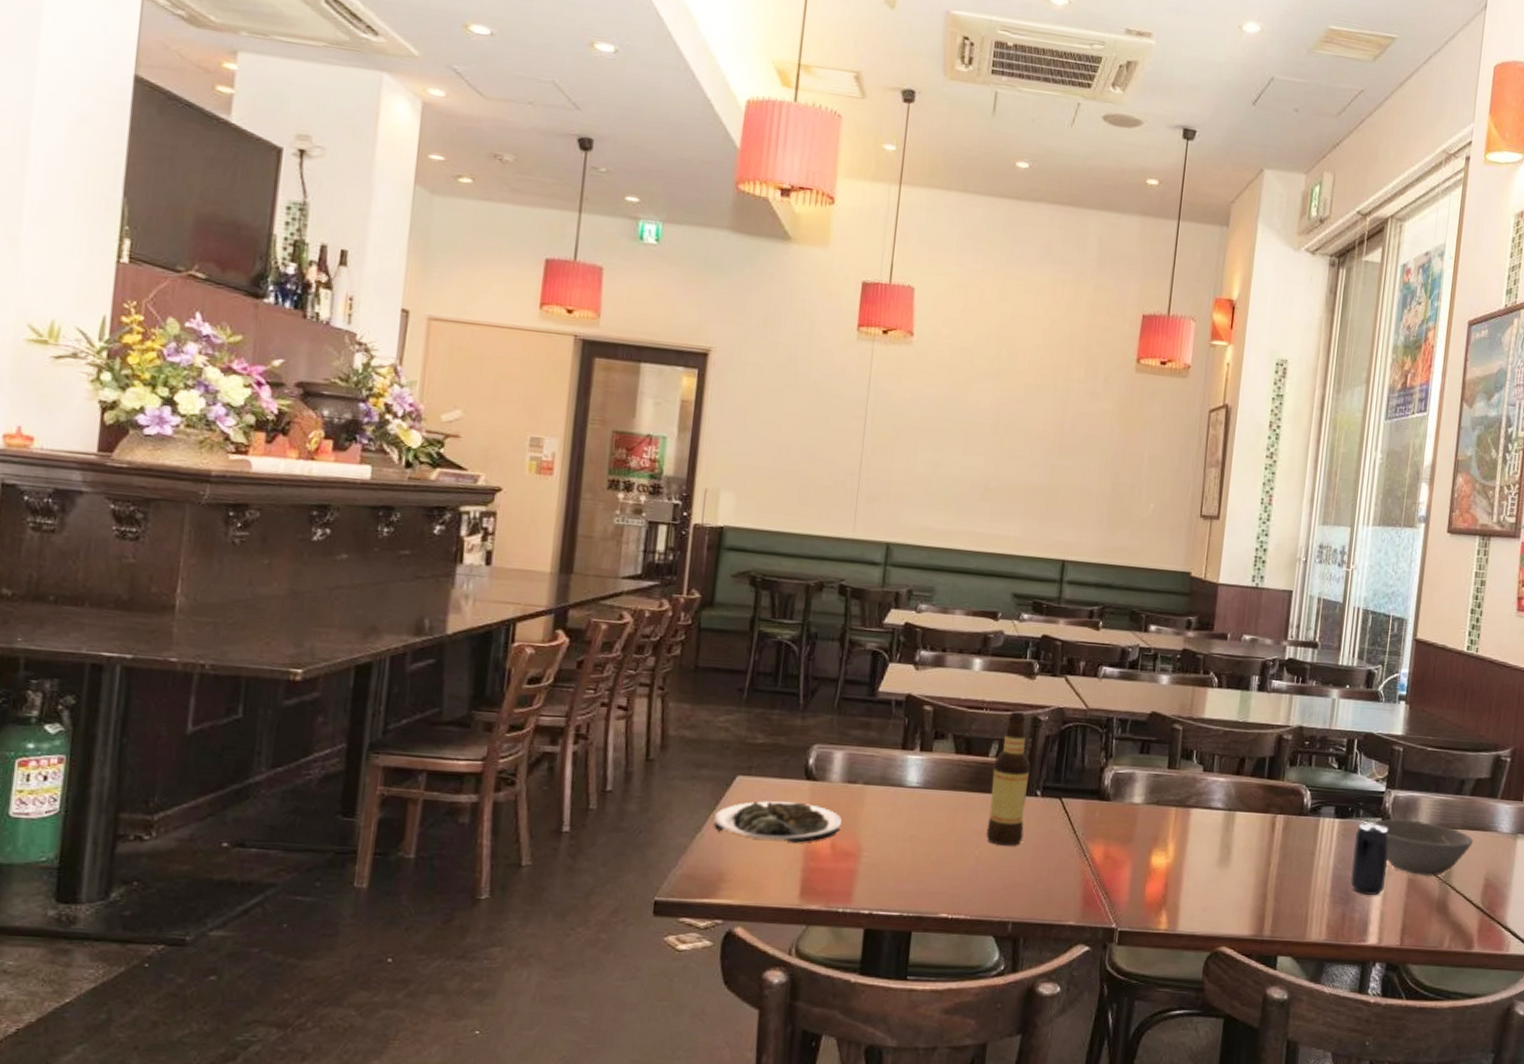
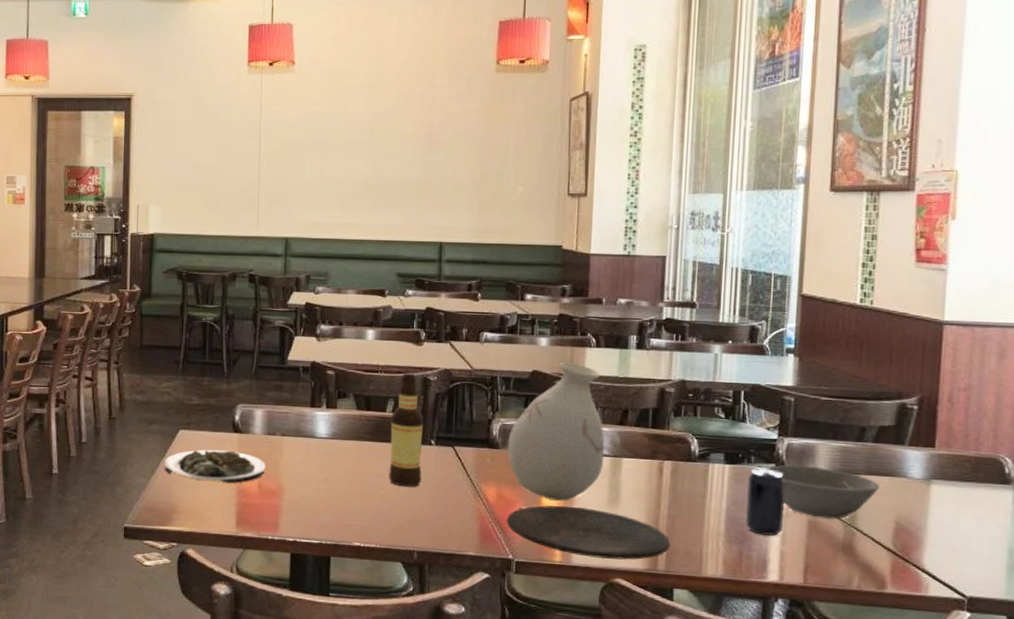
plate: none [1111,865,1278,926] -> present [506,505,671,560]
vase: none [1119,702,1220,860] -> present [507,361,605,501]

